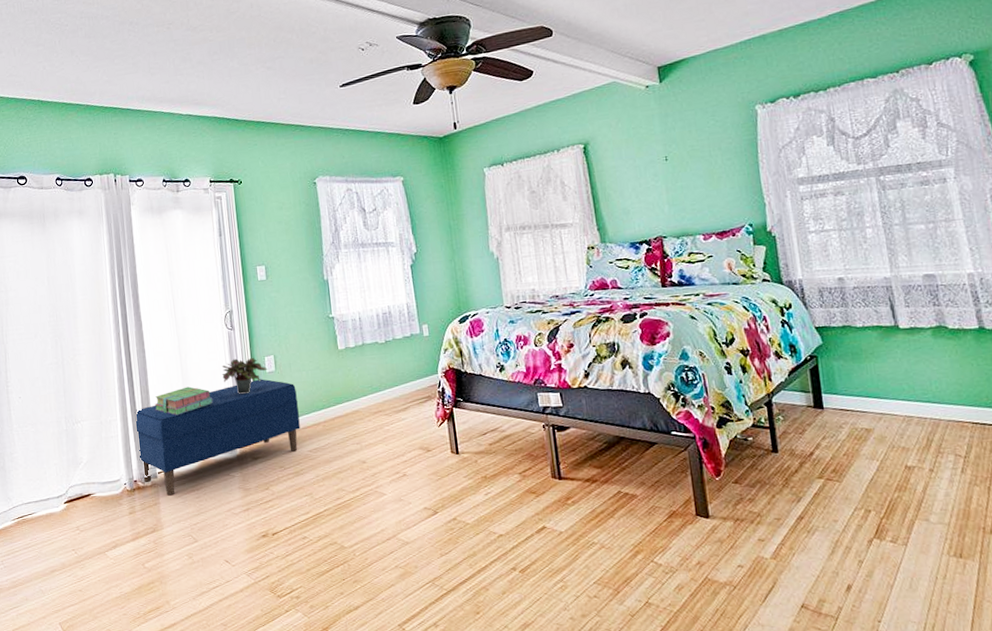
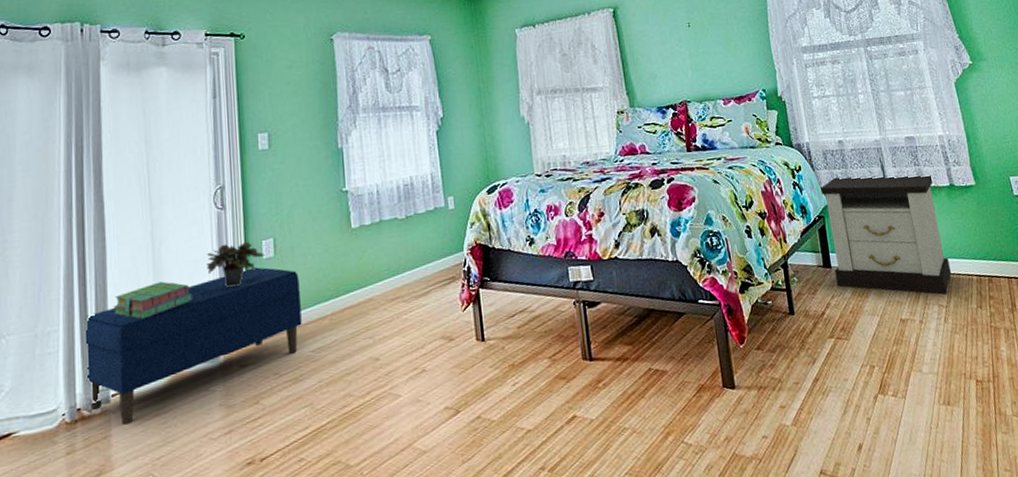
nightstand: none [814,315,974,444] -> present [820,175,951,294]

